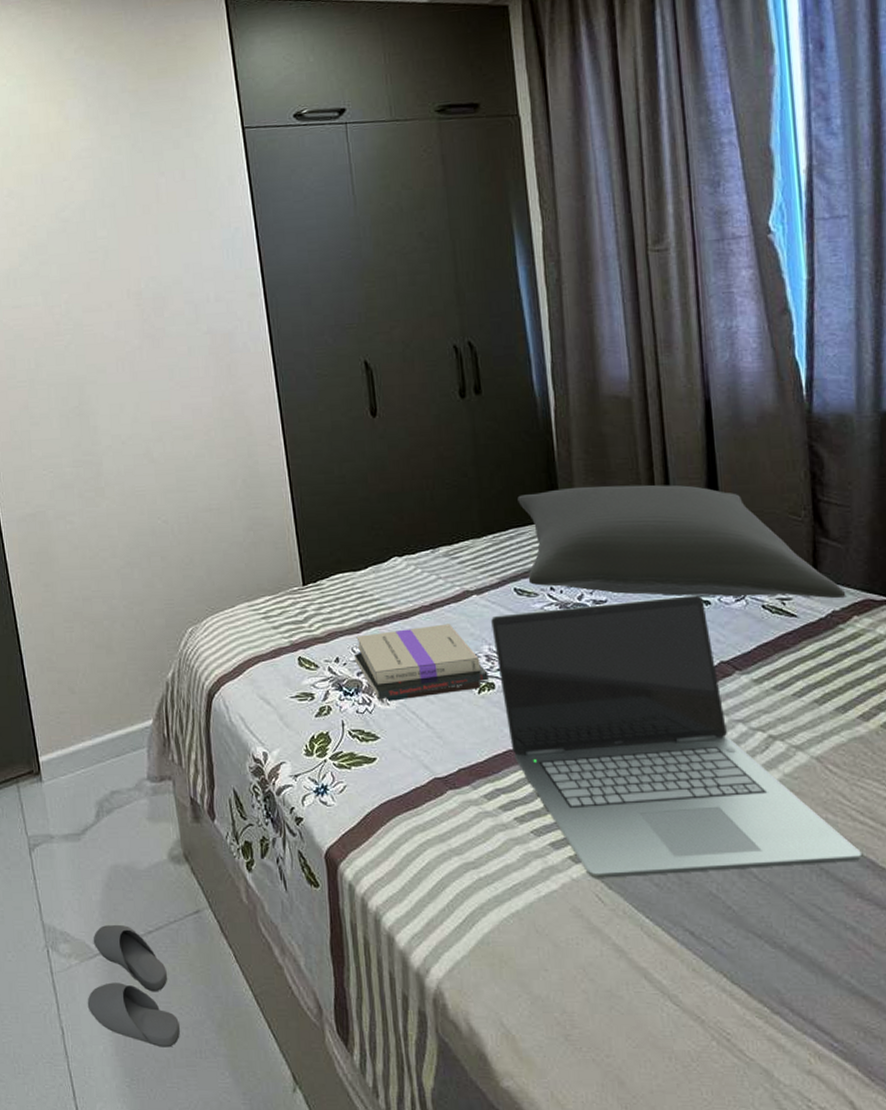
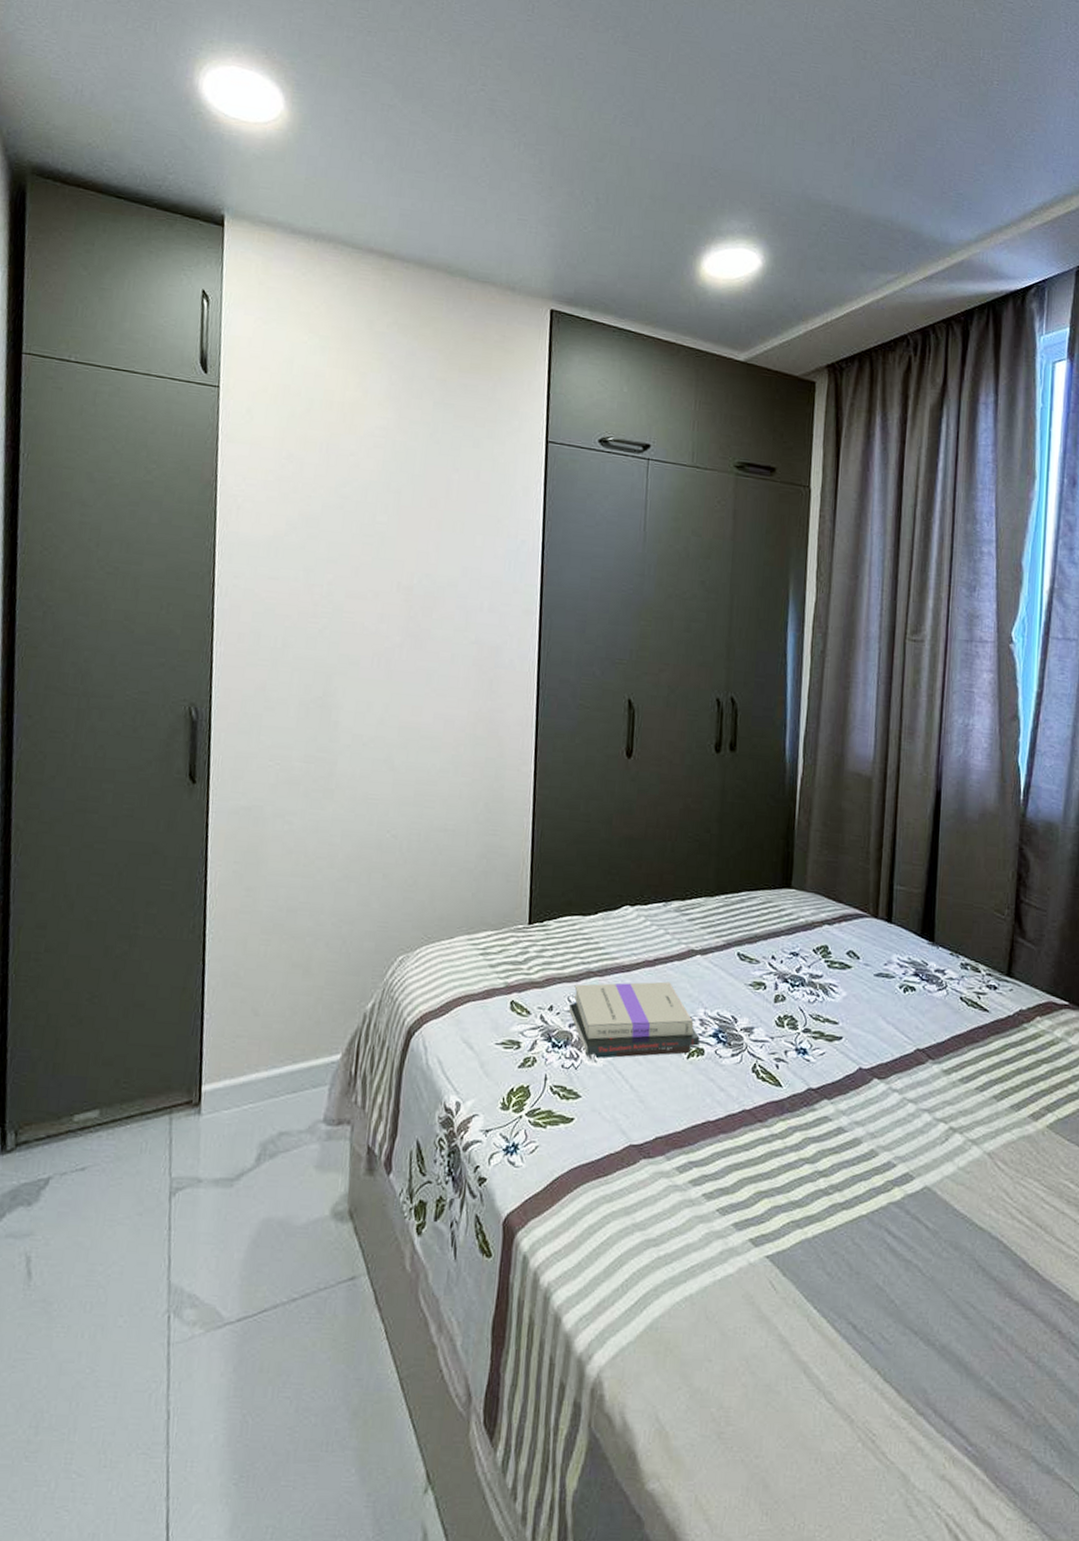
slippers: present [87,925,180,1048] -> none [204,1289,309,1438]
laptop: present [491,594,863,878] -> none [710,978,1017,1264]
pillow: present [517,484,846,599] -> none [752,857,1033,999]

